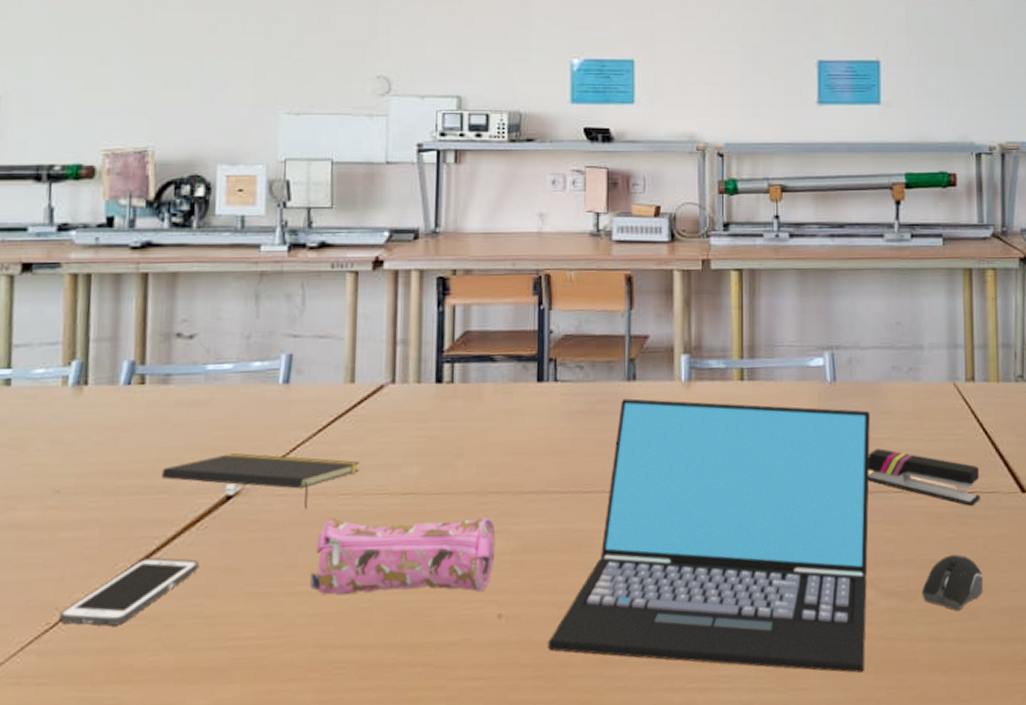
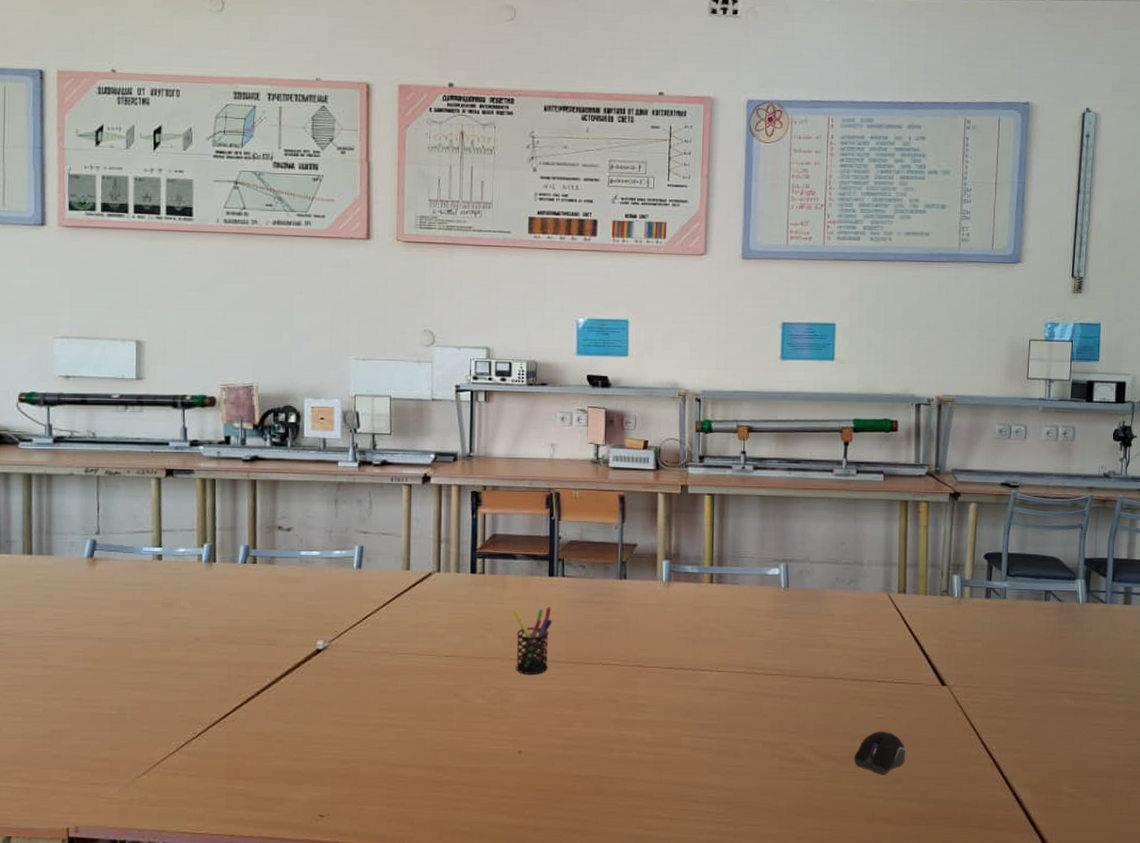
cell phone: present [60,557,199,627] -> none [203,692,299,738]
notepad: present [162,453,360,509] -> none [270,619,415,663]
pencil case: present [310,516,496,595] -> none [379,671,517,733]
pen holder: none [490,422,542,512] -> present [512,607,552,674]
laptop: present [548,398,870,673] -> none [556,593,816,816]
stapler: present [868,448,980,506] -> none [813,643,907,693]

